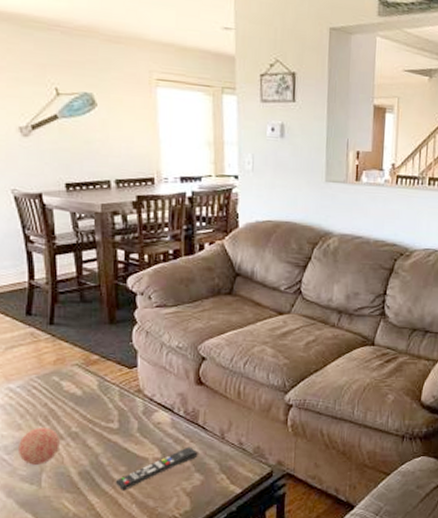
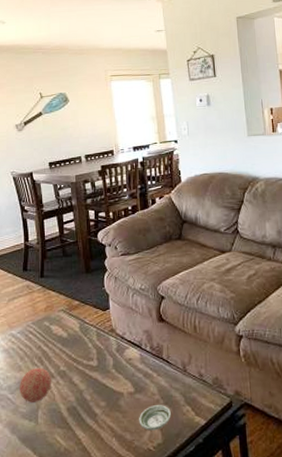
remote control: present [115,447,198,491] -> none [97,380,165,425]
saucer: none [165,472,203,498] -> present [139,405,171,431]

